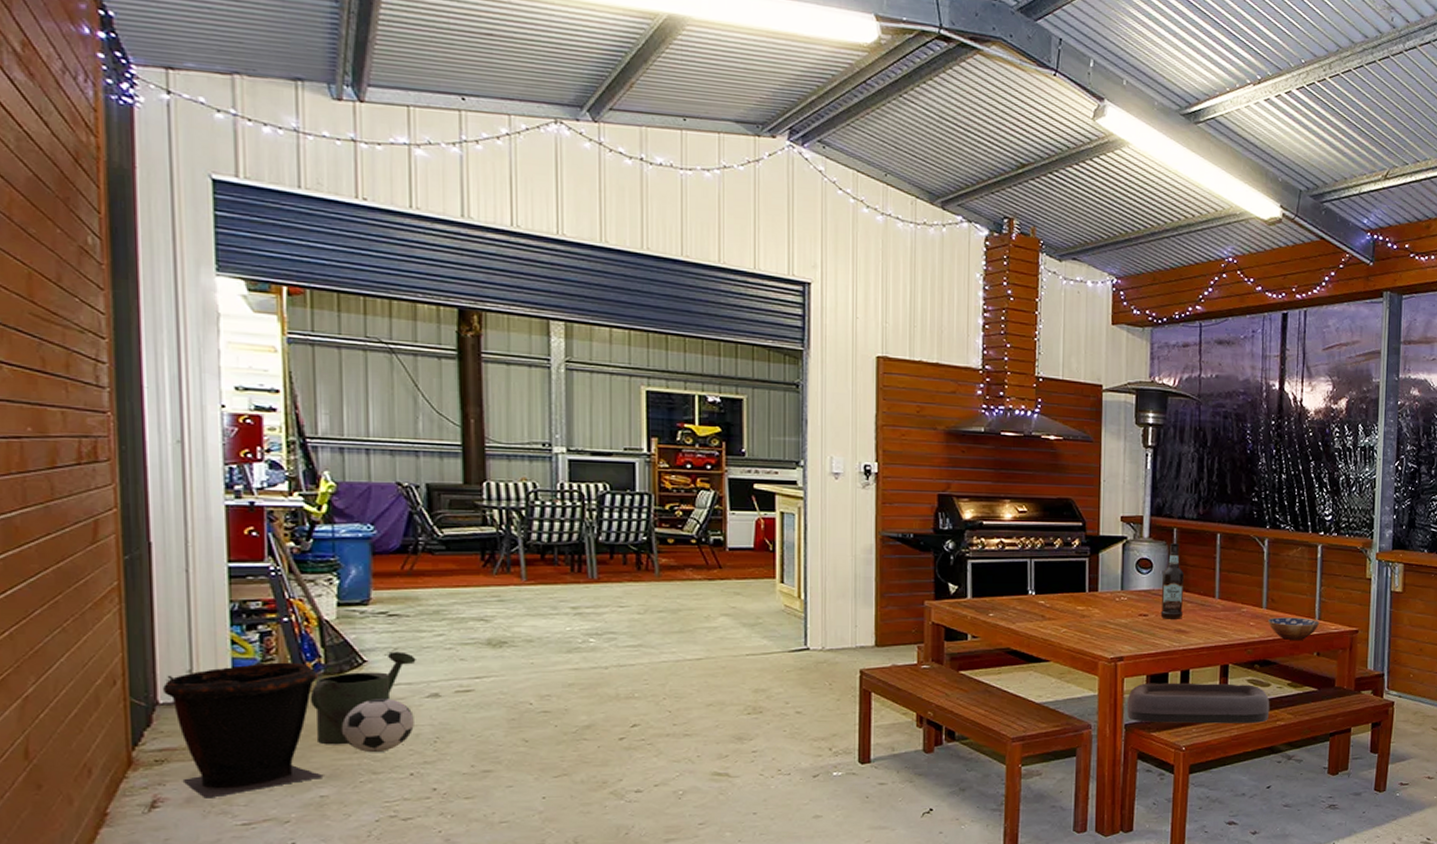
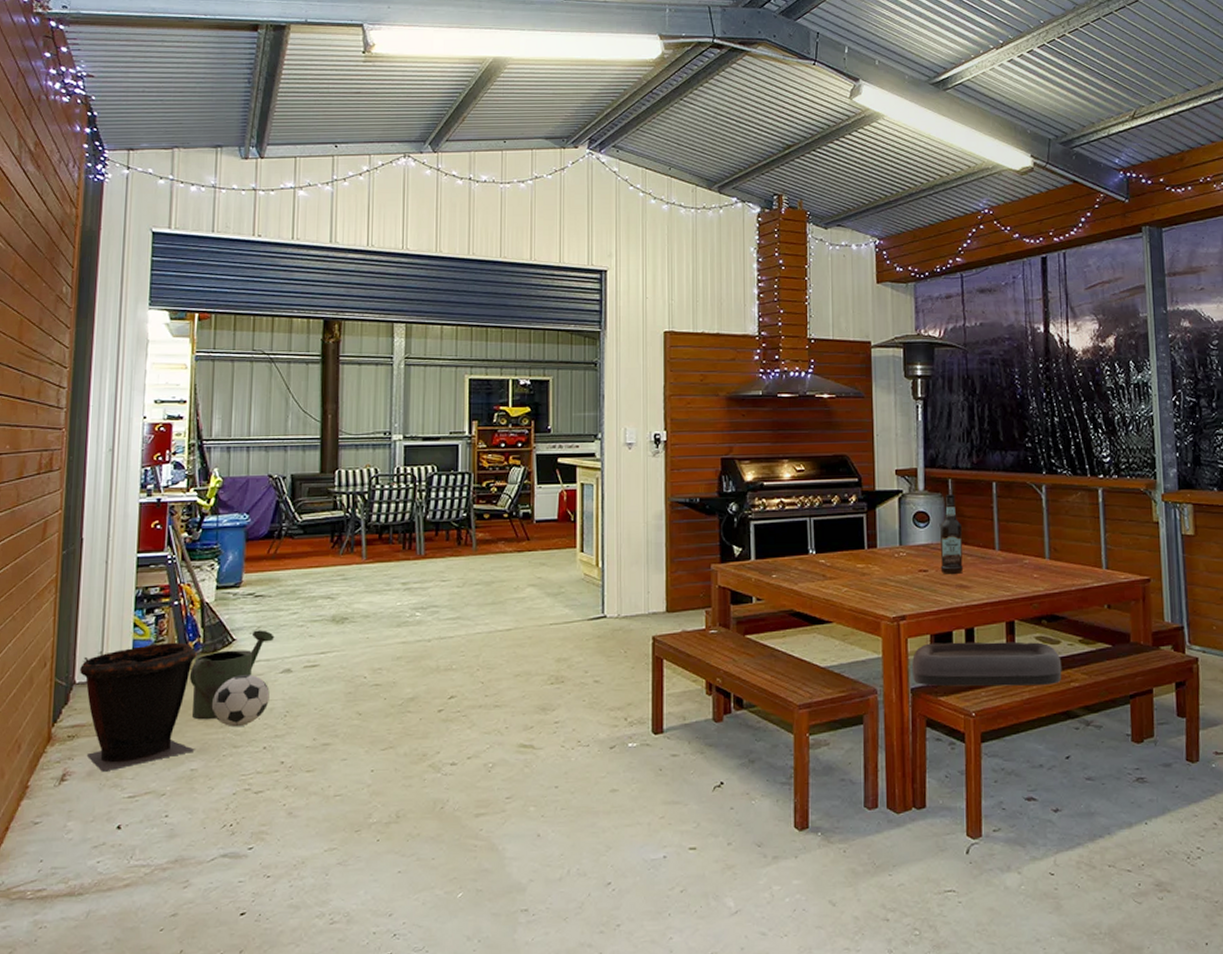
bowl: present [1267,617,1320,640] -> none [1051,567,1108,592]

